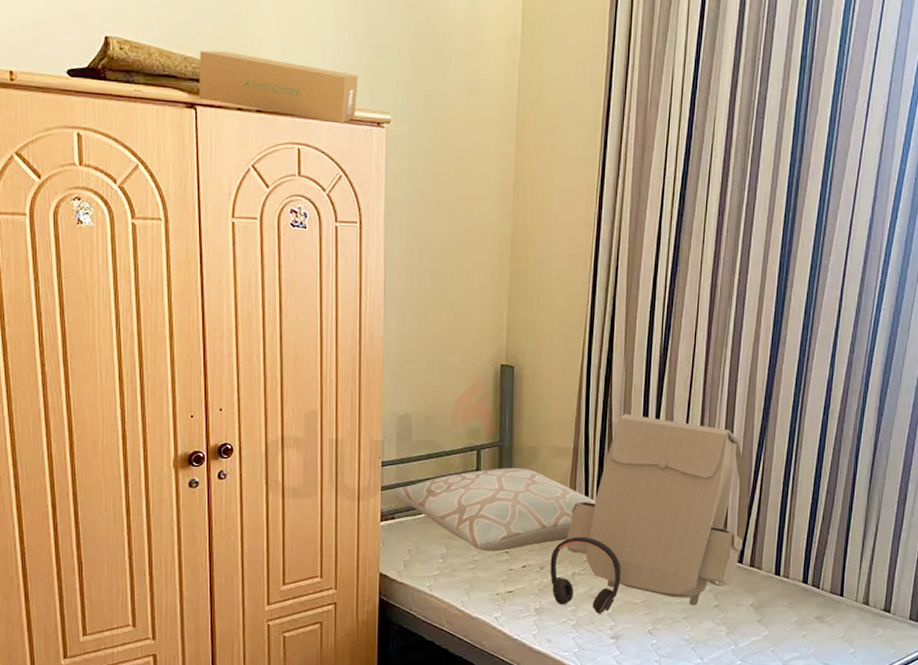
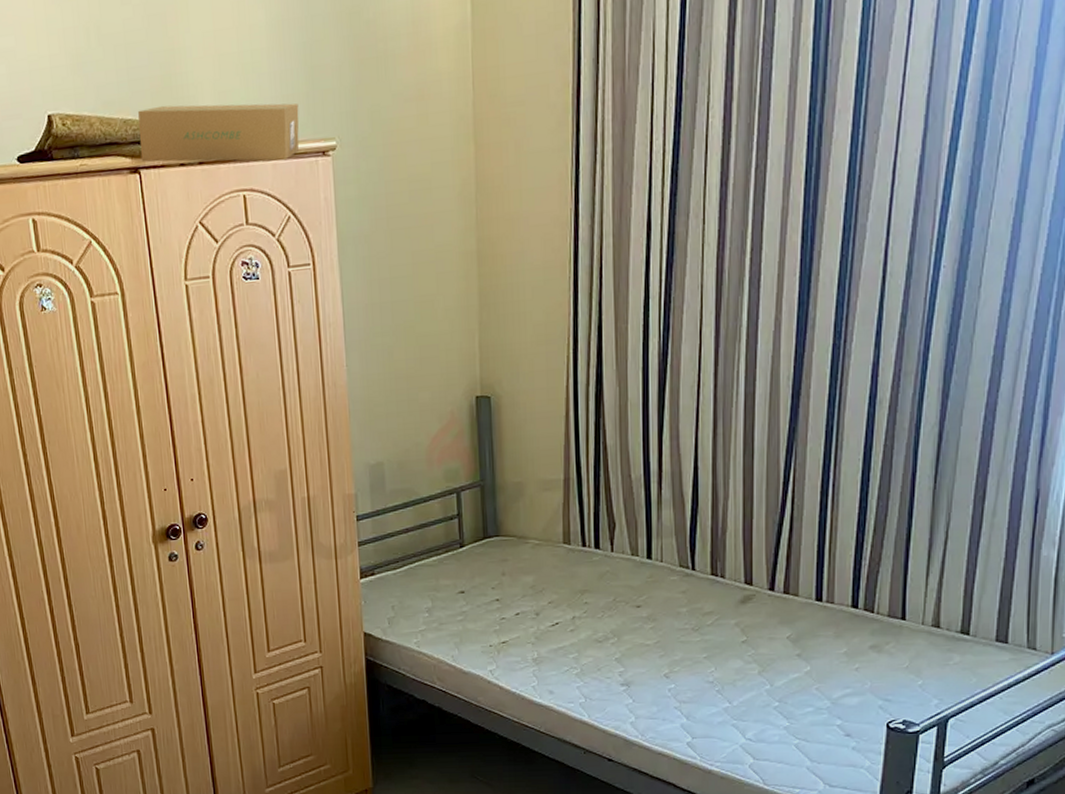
pillow: present [392,467,596,552] -> none [370,506,594,601]
headphones: present [550,536,621,614] -> none [546,575,628,660]
backpack: present [566,414,748,606] -> none [563,433,777,644]

